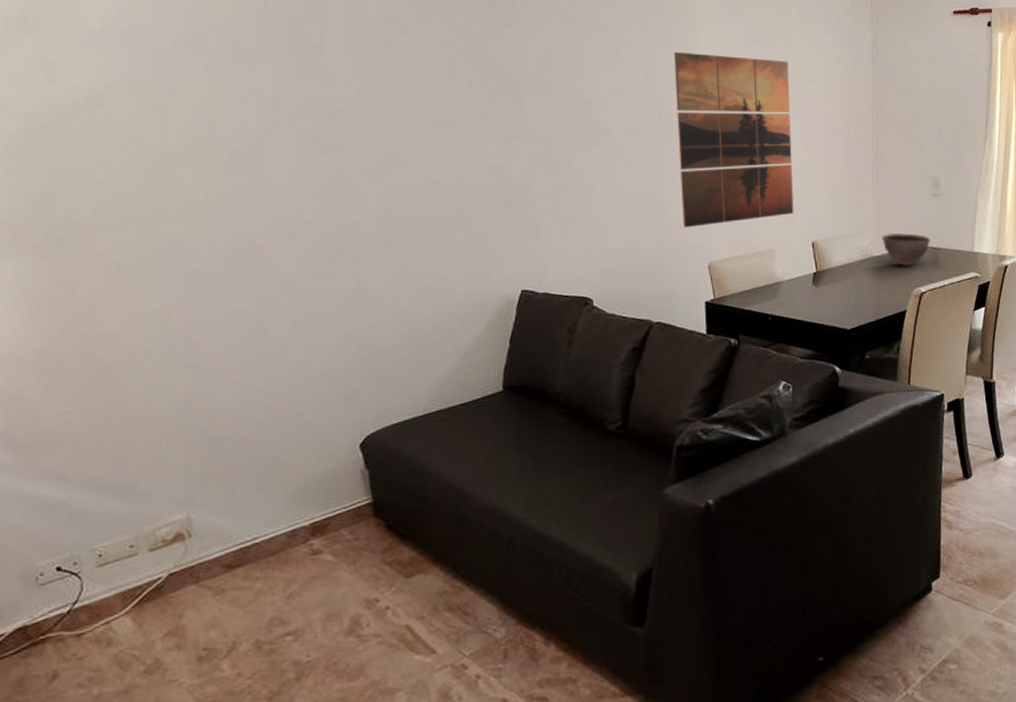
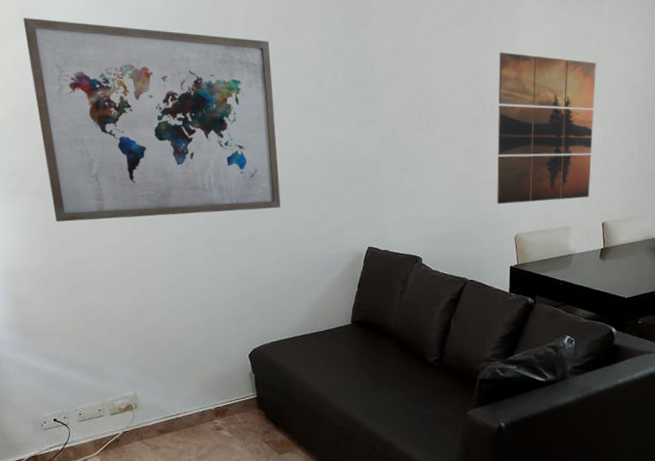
wall art: none [27,20,401,286] -> present [23,18,281,222]

